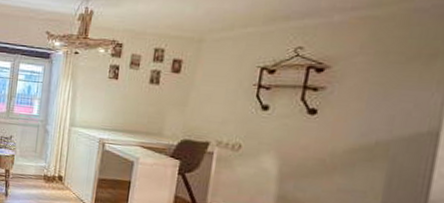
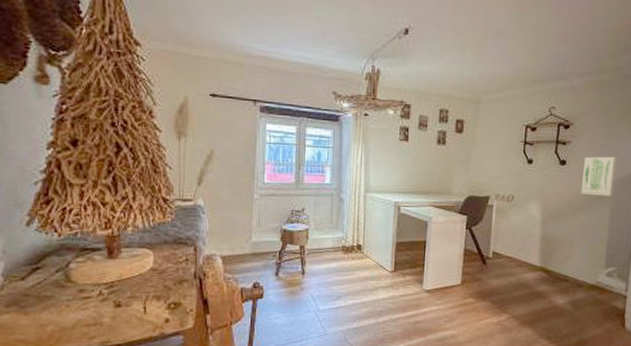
wall art: none [339,106,399,158] -> present [581,156,617,196]

